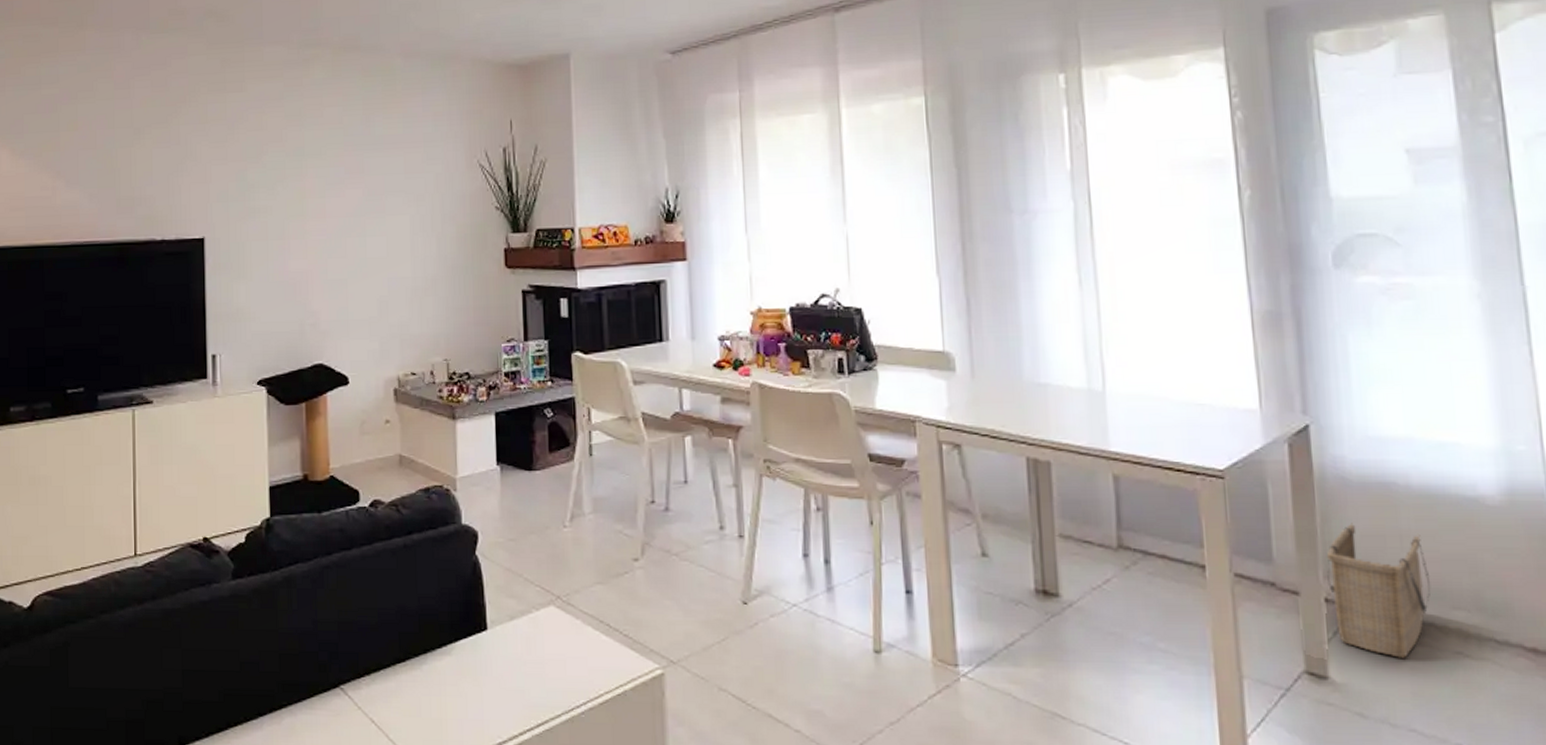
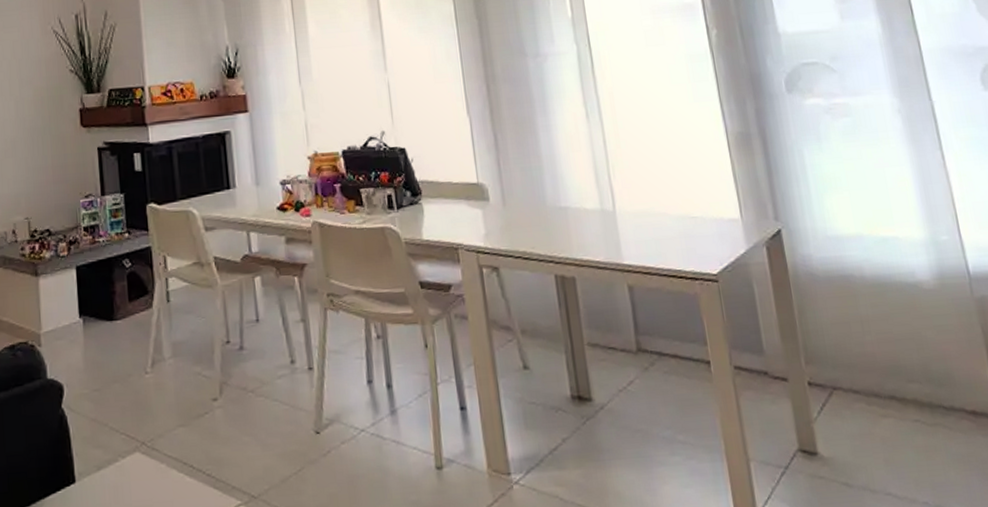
basket: present [1326,523,1430,658] -> none [805,313,890,430]

